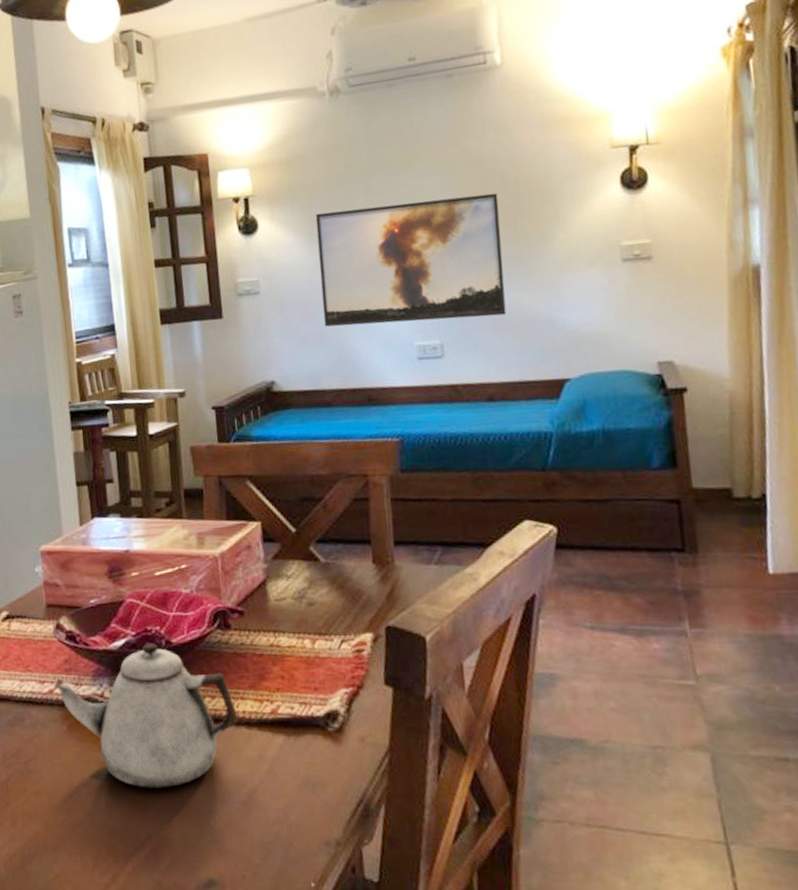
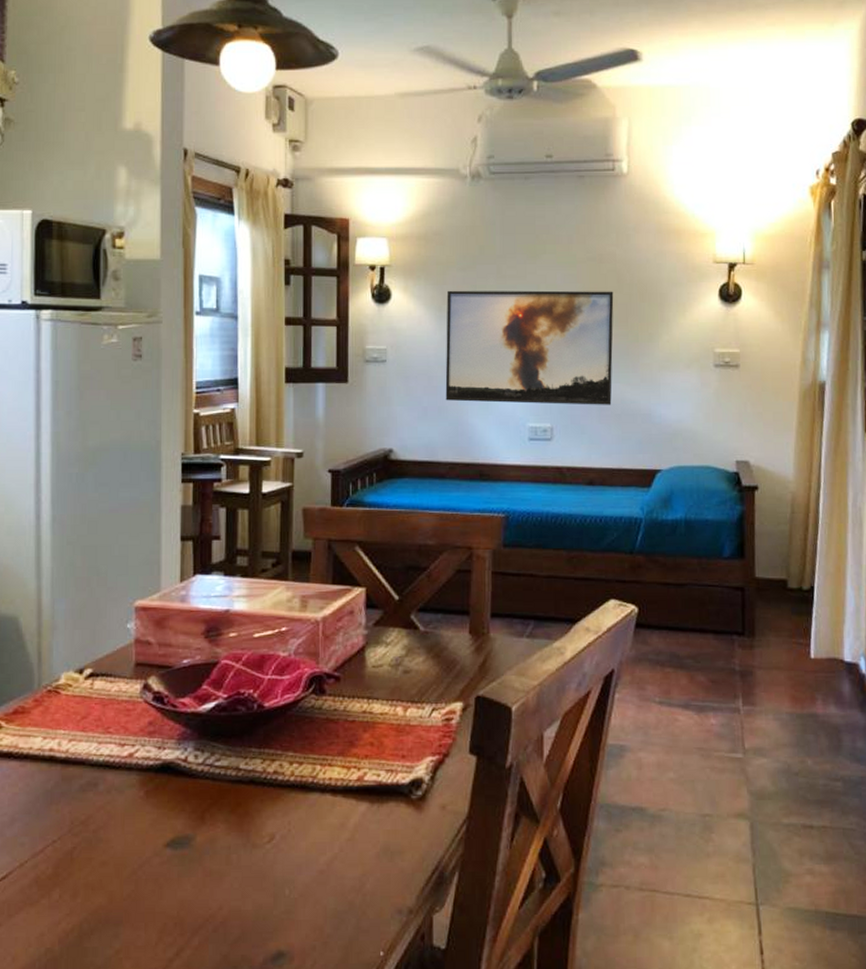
teapot: present [54,644,238,790] -> none [135,707,324,859]

